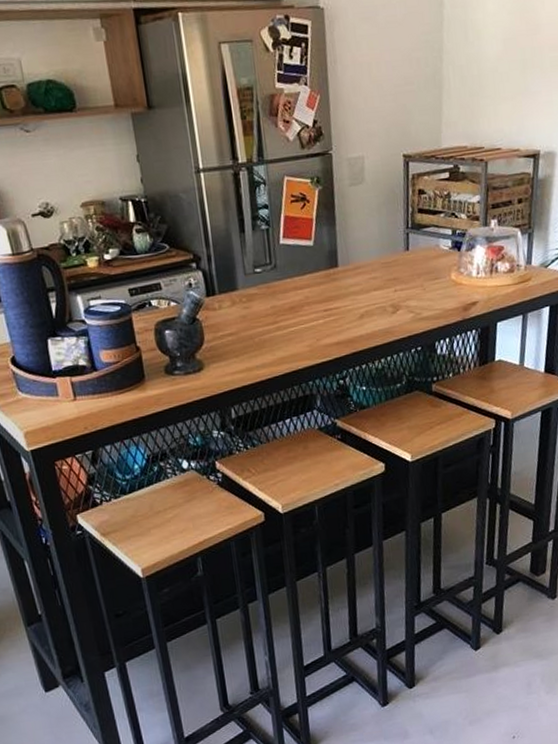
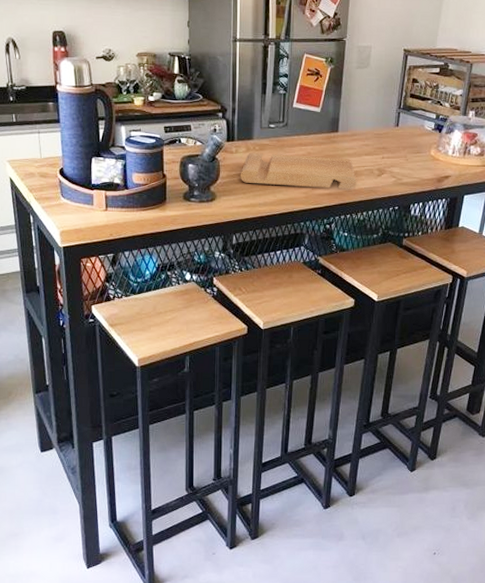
cutting board: none [228,297,369,344] -> present [240,152,357,190]

